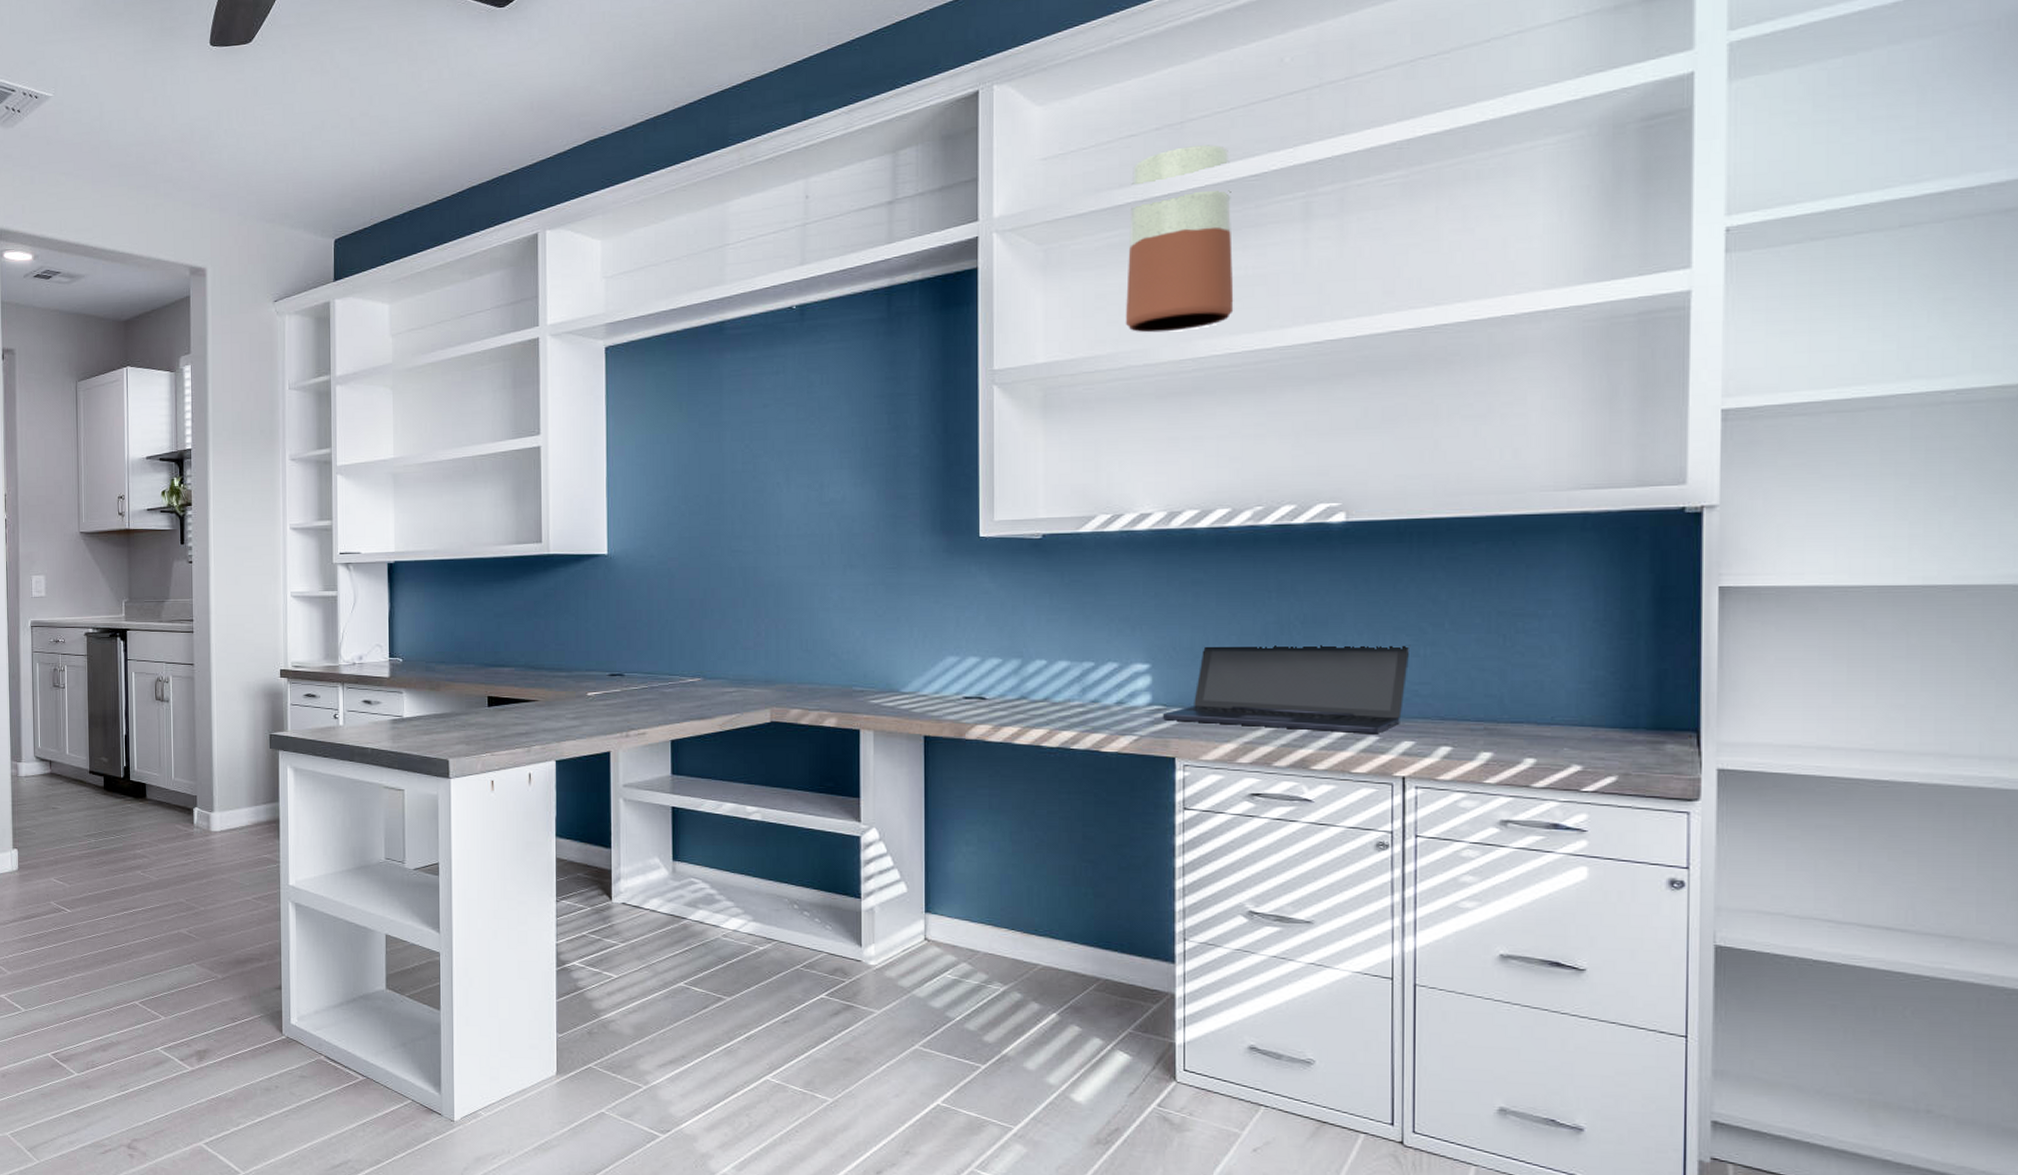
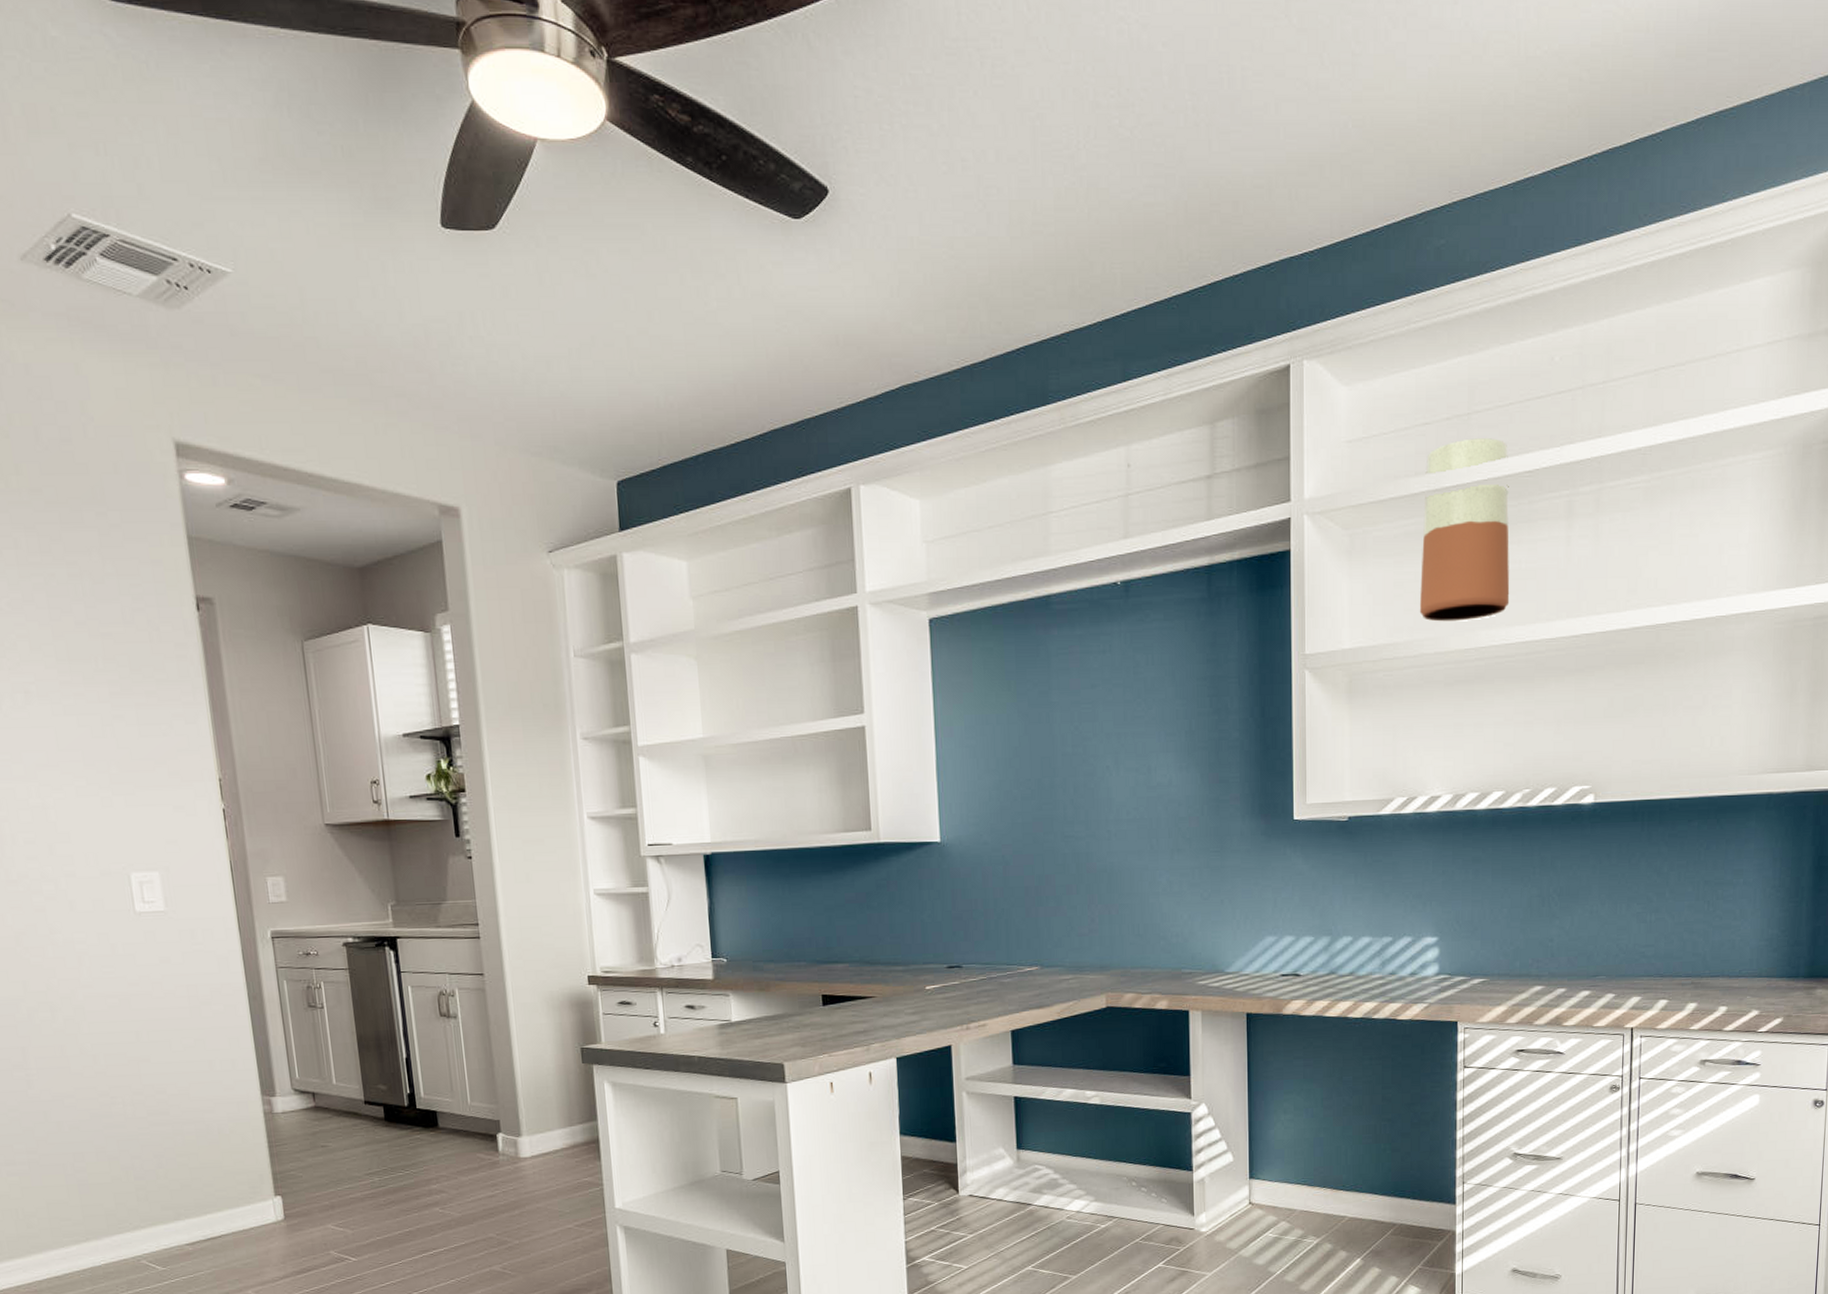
laptop: present [1163,645,1410,734] -> none [1448,912,1640,992]

